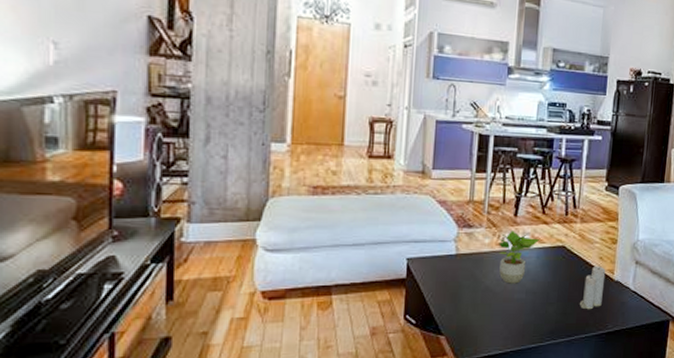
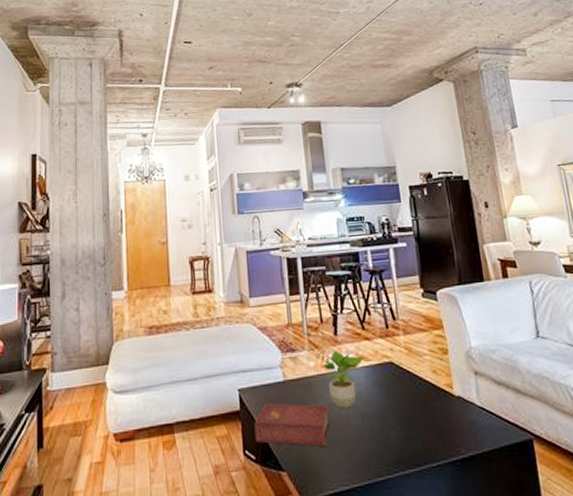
book: none [418,274,496,317] -> present [254,403,330,448]
candle: present [580,264,606,310] -> none [422,379,448,433]

